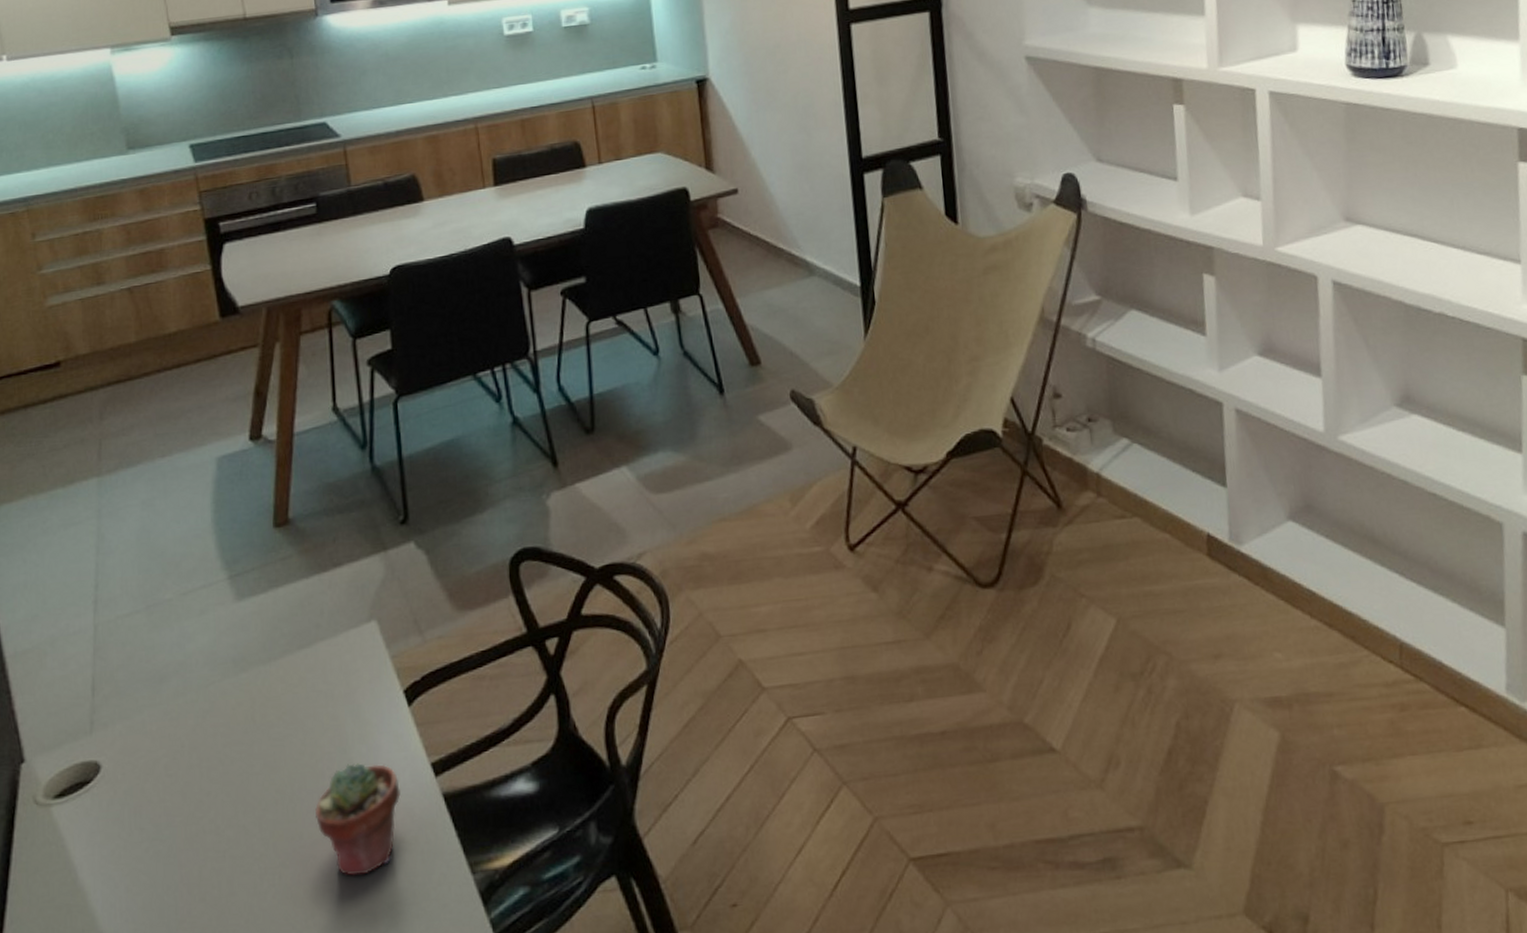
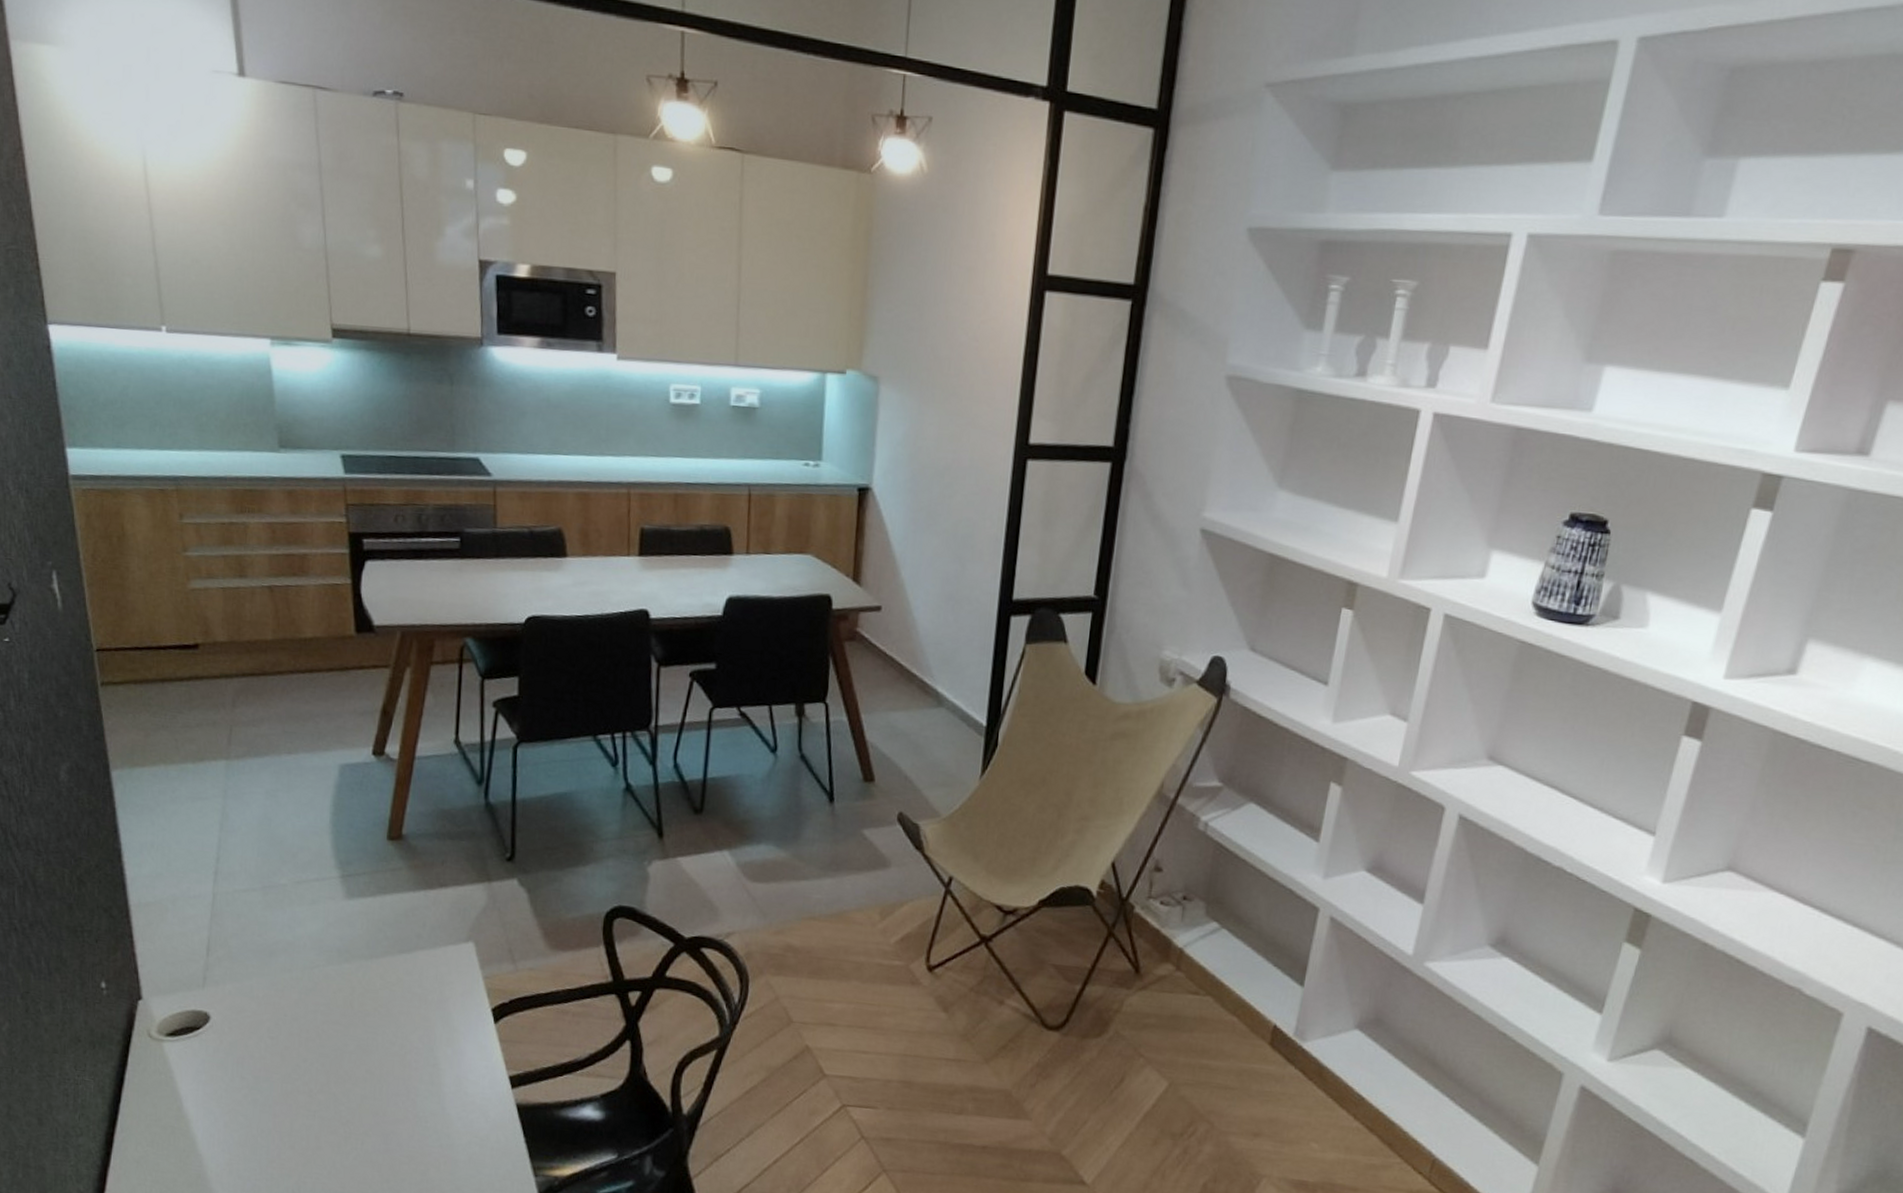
potted succulent: present [314,763,401,876] -> none [399,1061,478,1157]

